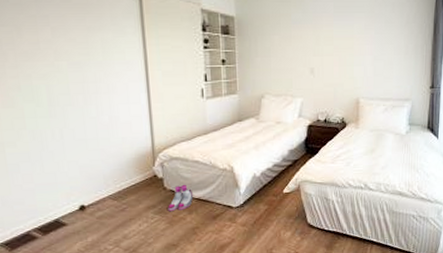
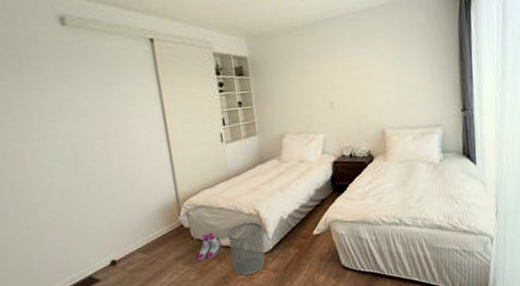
waste bin: none [201,177,235,228] -> present [228,222,265,275]

